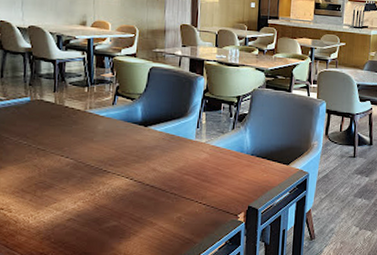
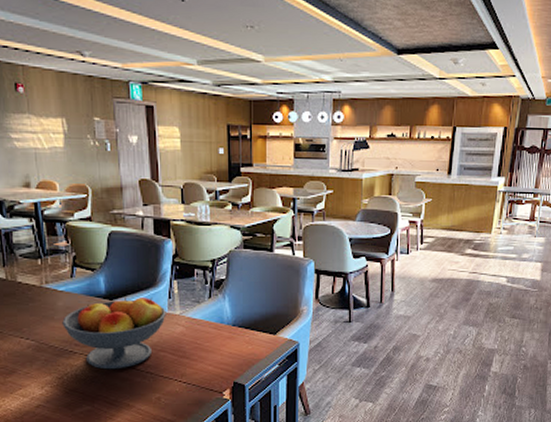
fruit bowl: none [100,124,194,189] -> present [62,296,166,370]

